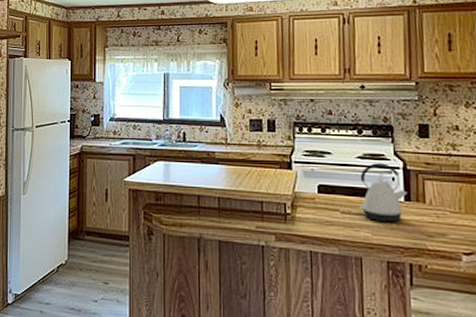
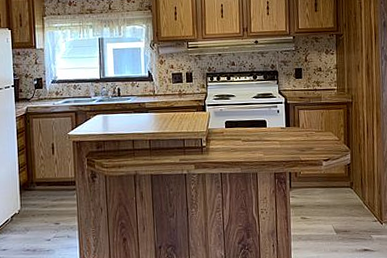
kettle: present [359,163,408,223] -> none [255,100,288,145]

